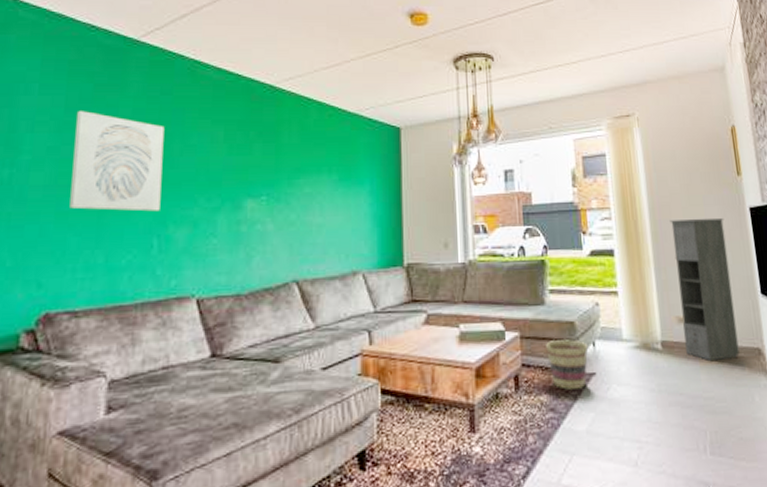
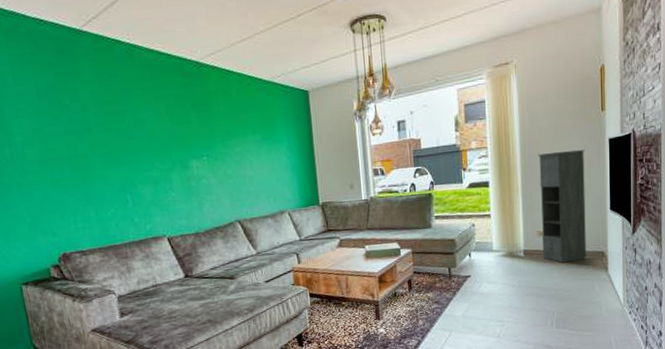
wall art: present [69,111,165,212] -> none [47,97,128,177]
basket: present [546,339,589,390] -> none [432,252,466,288]

